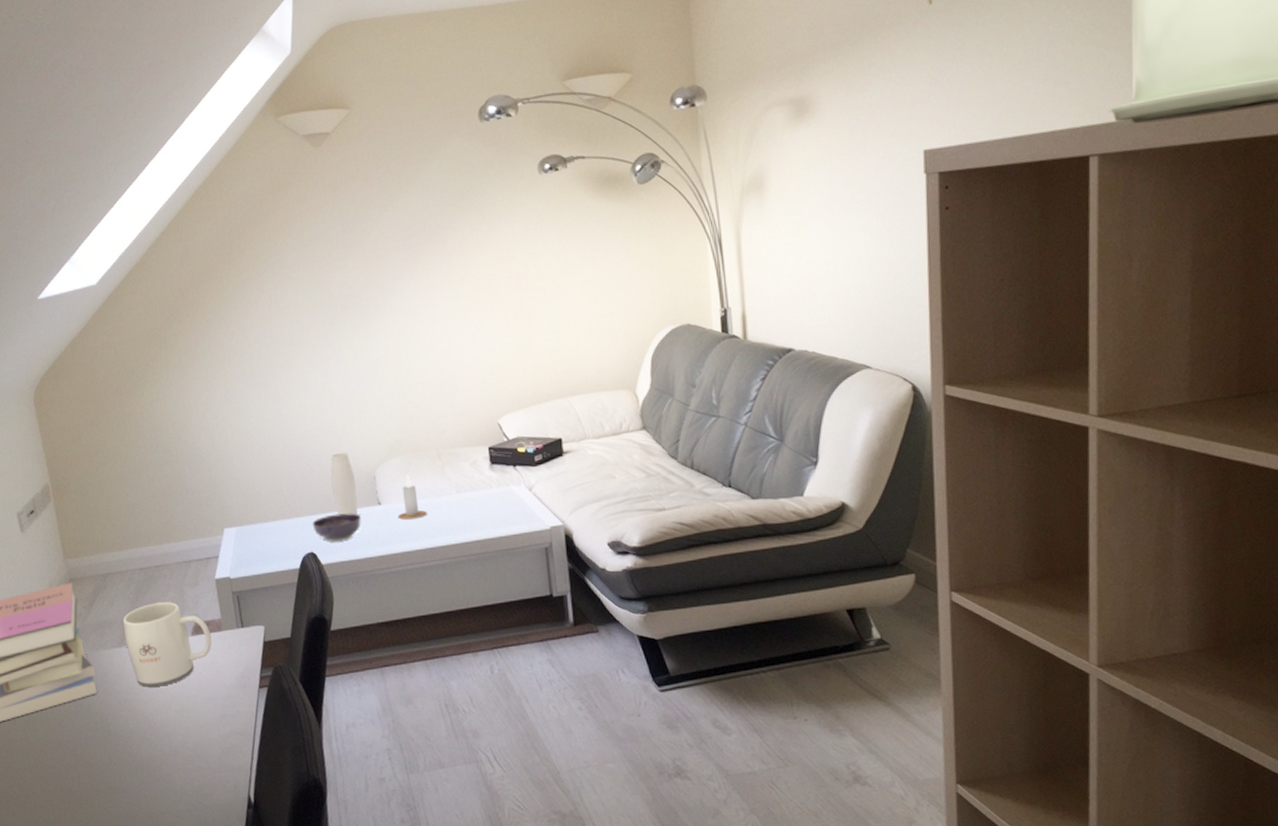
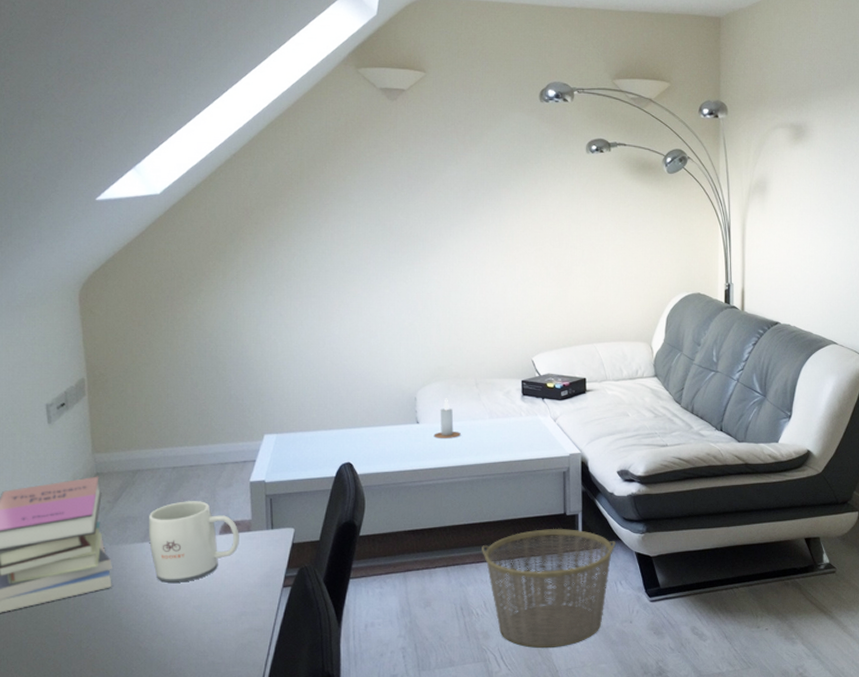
bowl: present [312,513,361,541] -> none [352,429,399,453]
vase: present [330,452,358,515] -> none [374,374,398,431]
basket: none [462,612,613,748] -> present [482,529,616,649]

